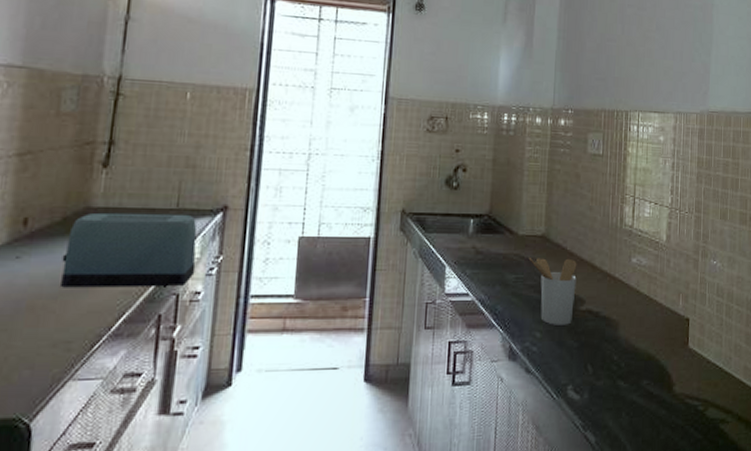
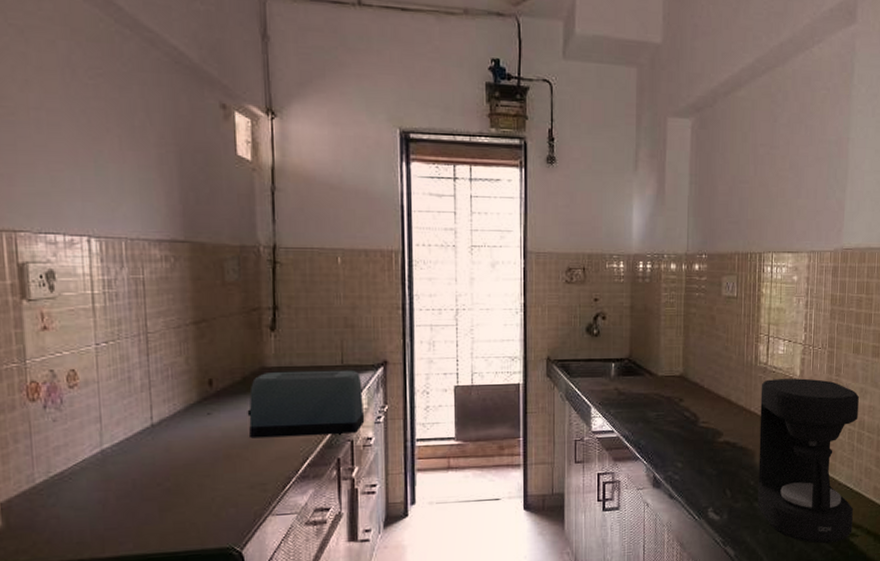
utensil holder: present [528,256,577,325] -> none [668,395,714,456]
coffee maker: none [621,243,727,430] -> present [758,378,859,543]

